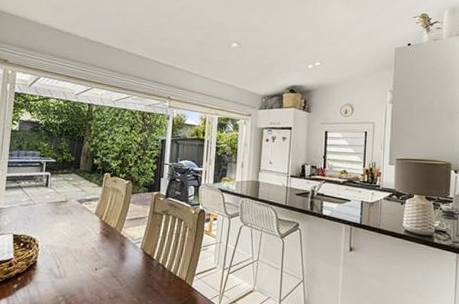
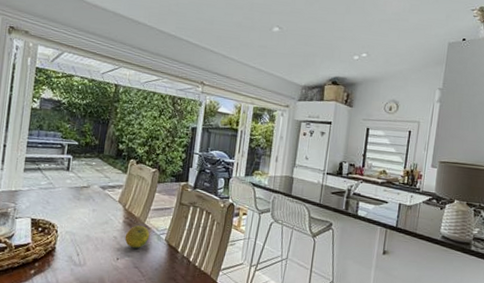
fruit: none [102,235,126,258] -> present [125,225,150,249]

